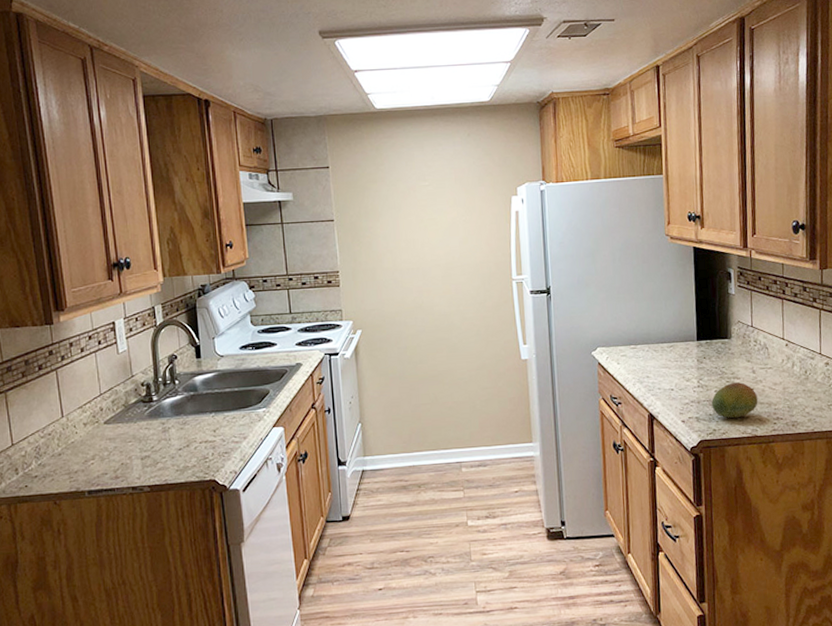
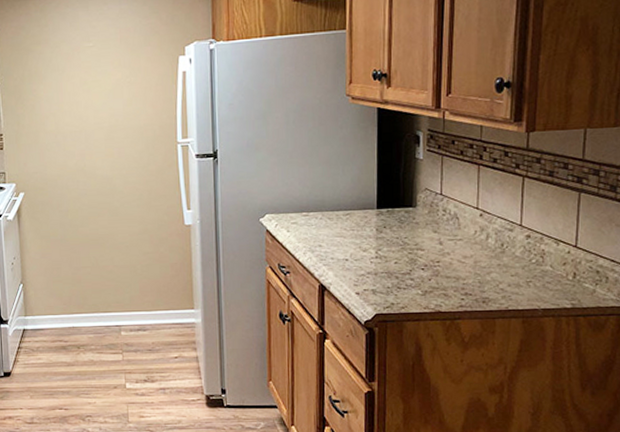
fruit: present [711,382,758,419] -> none [390,254,444,293]

